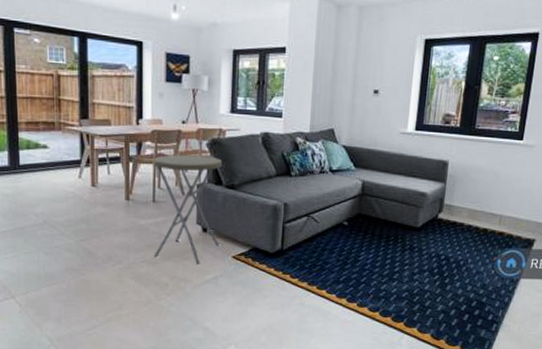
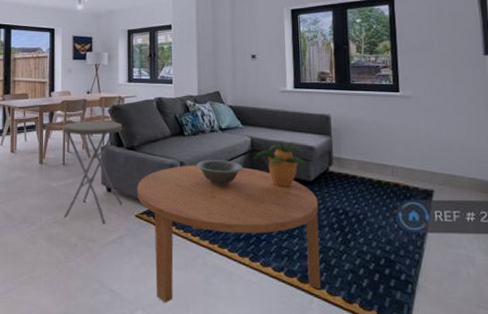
coffee table: none [235,207,423,339] -> present [137,165,321,303]
decorative bowl: none [302,202,351,230] -> present [197,159,243,186]
potted plant: none [363,186,417,232] -> present [254,142,307,187]

